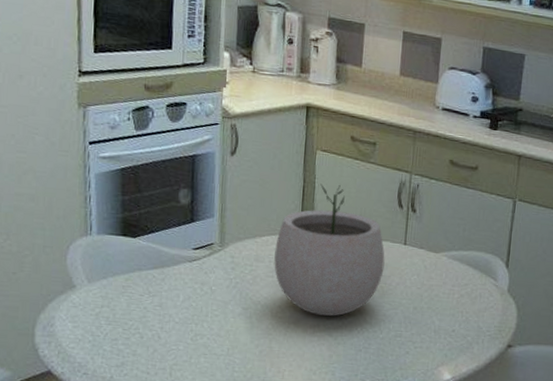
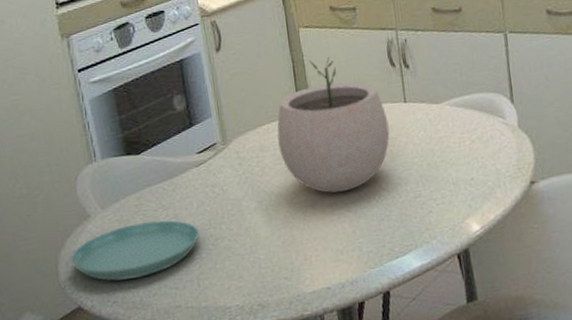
saucer: none [49,303,180,356] -> present [71,220,199,281]

